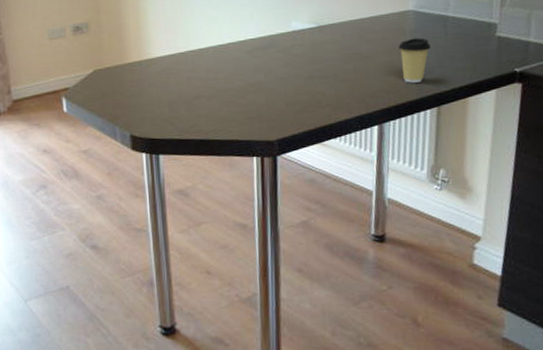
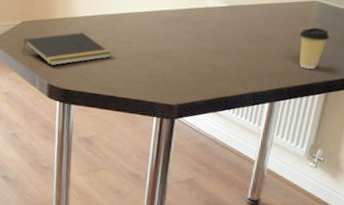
notepad: none [97,73,197,115] -> present [22,32,111,66]

